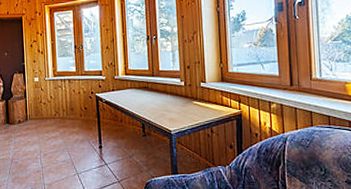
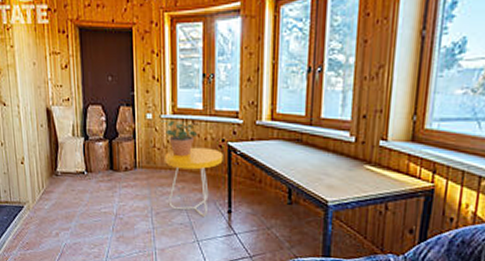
potted plant: none [49,80,73,108] -> present [166,120,198,157]
side table: none [49,99,93,153] -> present [165,147,223,216]

